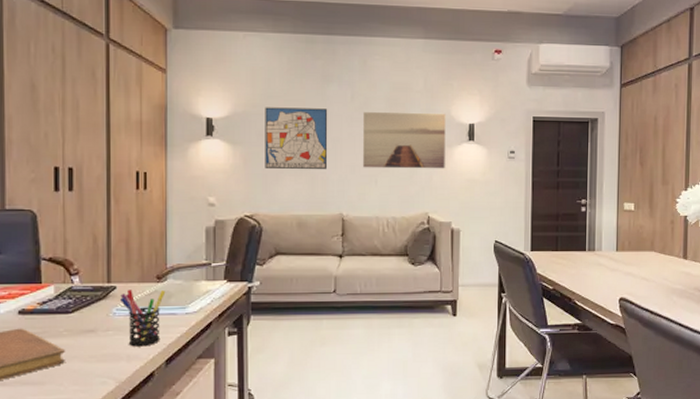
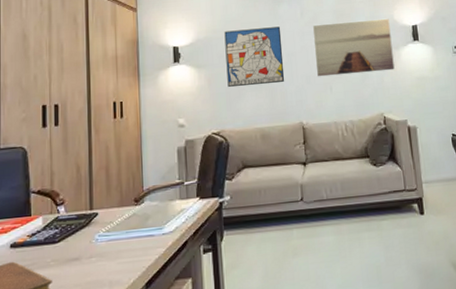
pen holder: present [120,289,166,347] -> none [102,213,143,272]

